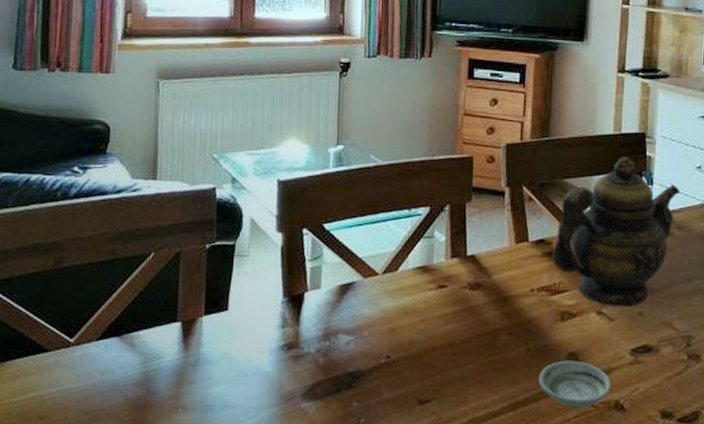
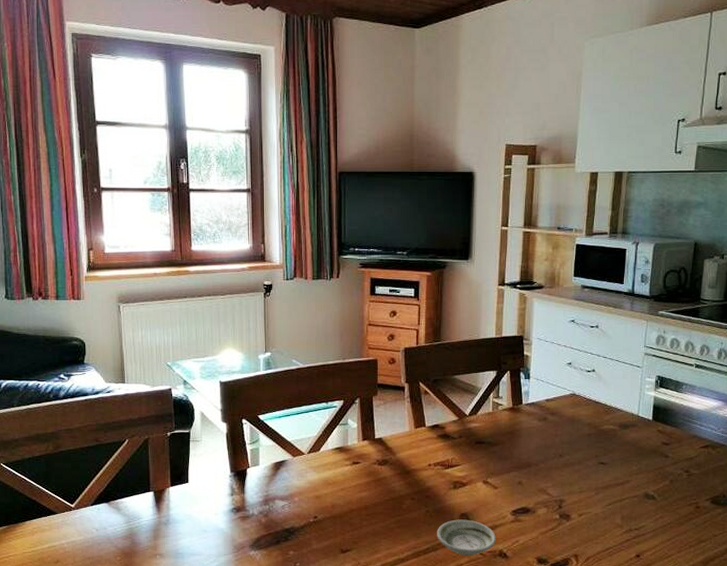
teapot: present [551,156,681,307] -> none [445,356,554,478]

